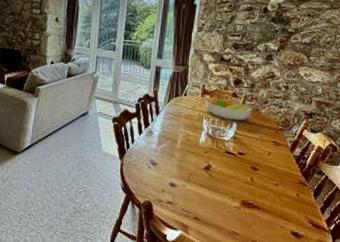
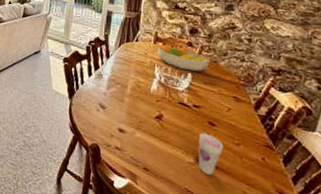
cup: none [243,177,265,216] -> present [198,132,224,175]

